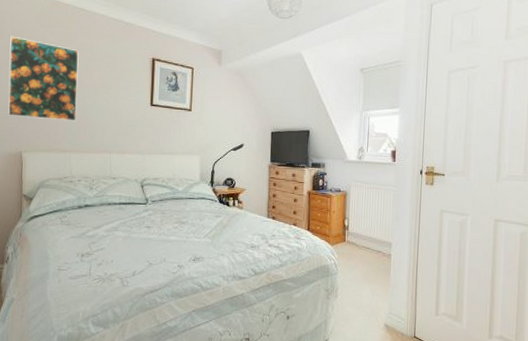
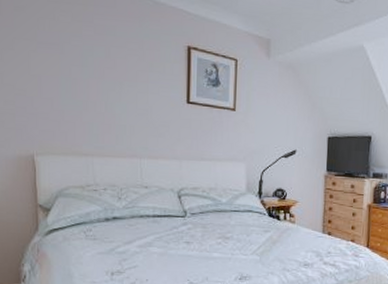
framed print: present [8,36,79,121] -> none [11,12,98,120]

